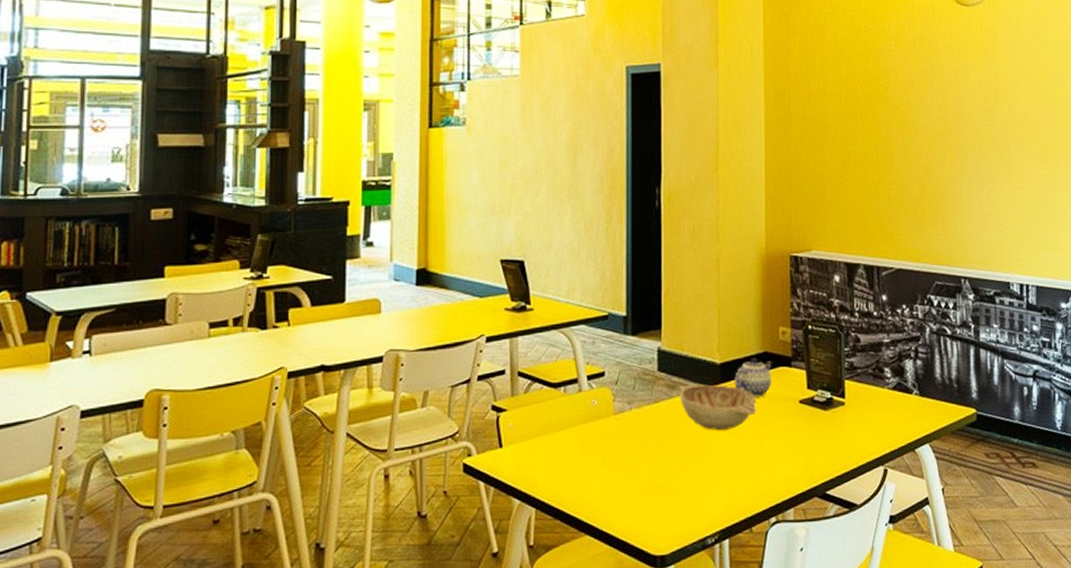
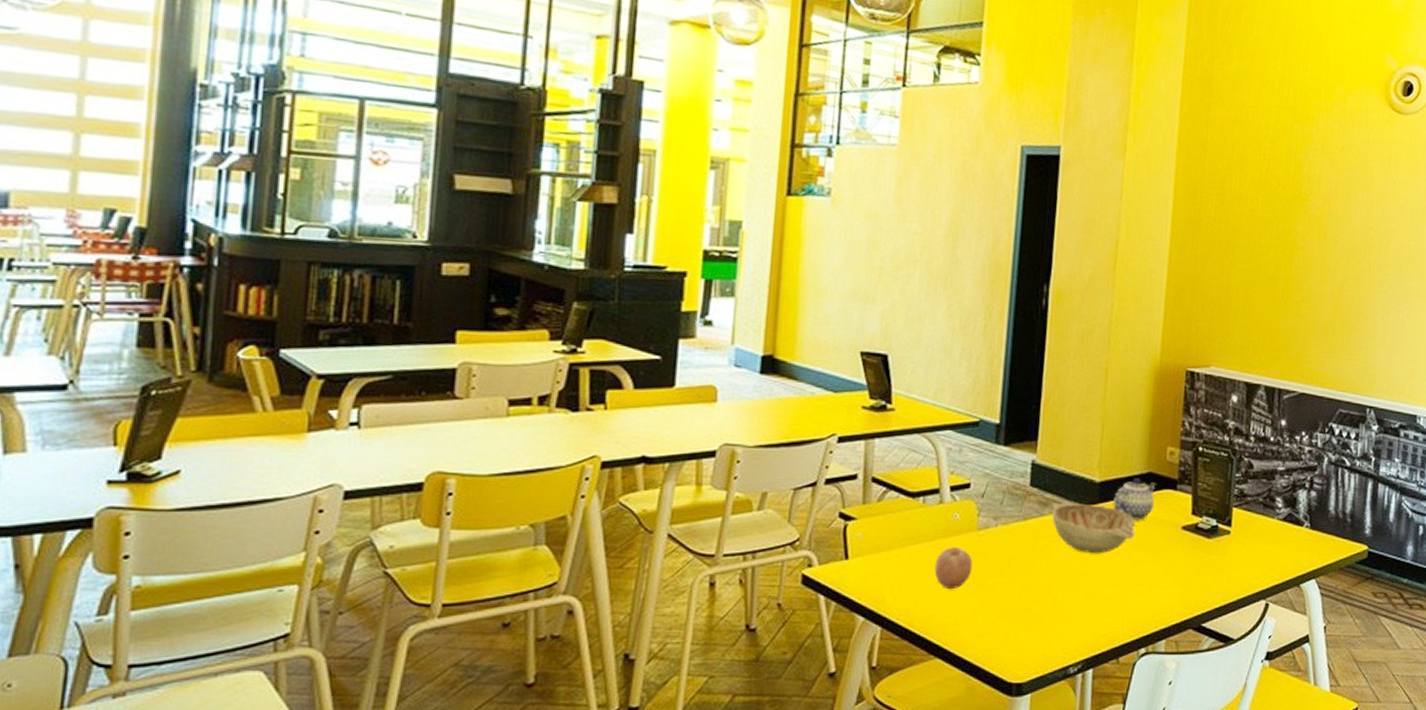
fruit: none [579,431,612,471] -> present [934,547,973,590]

